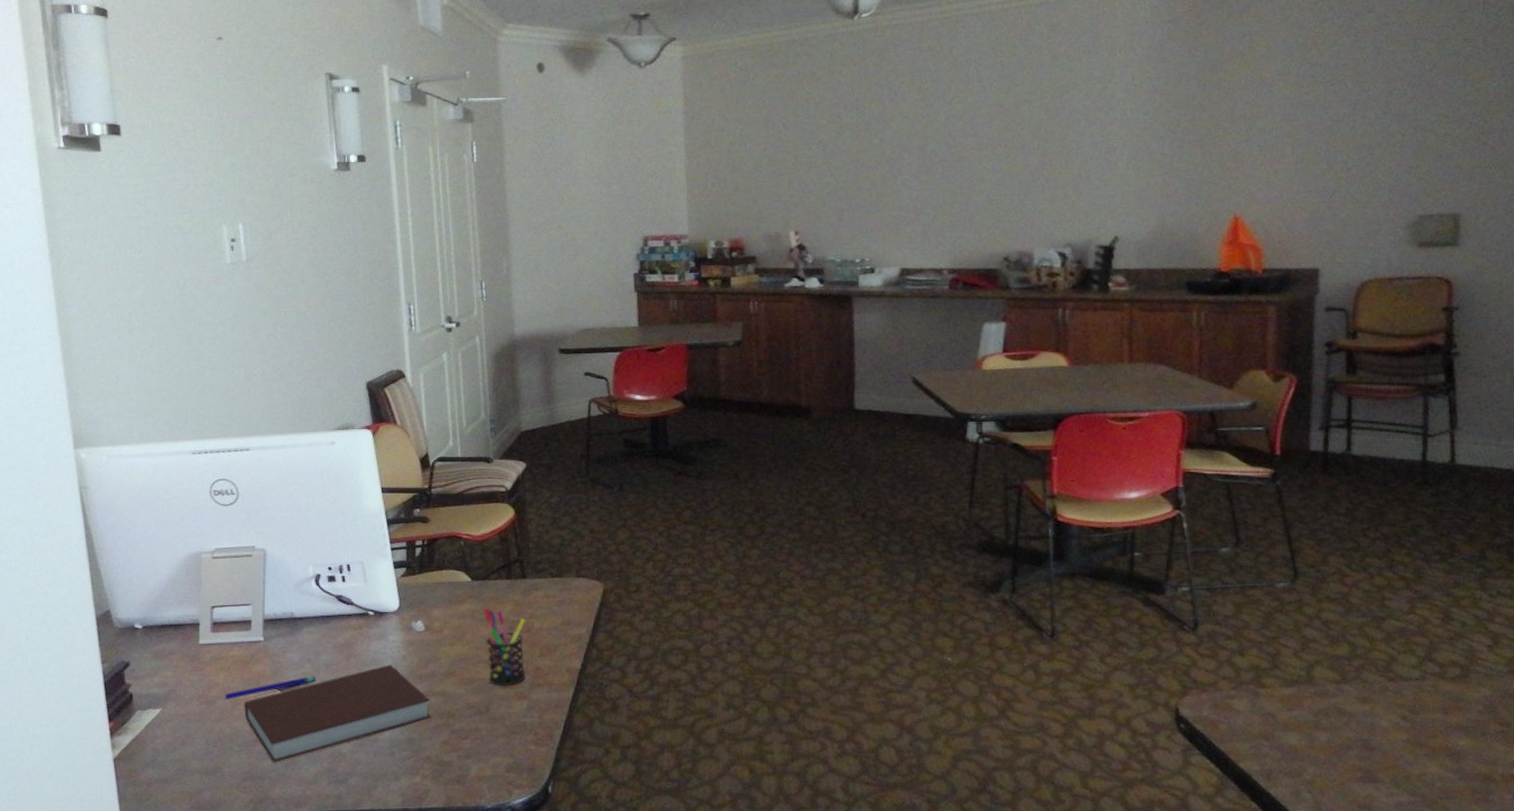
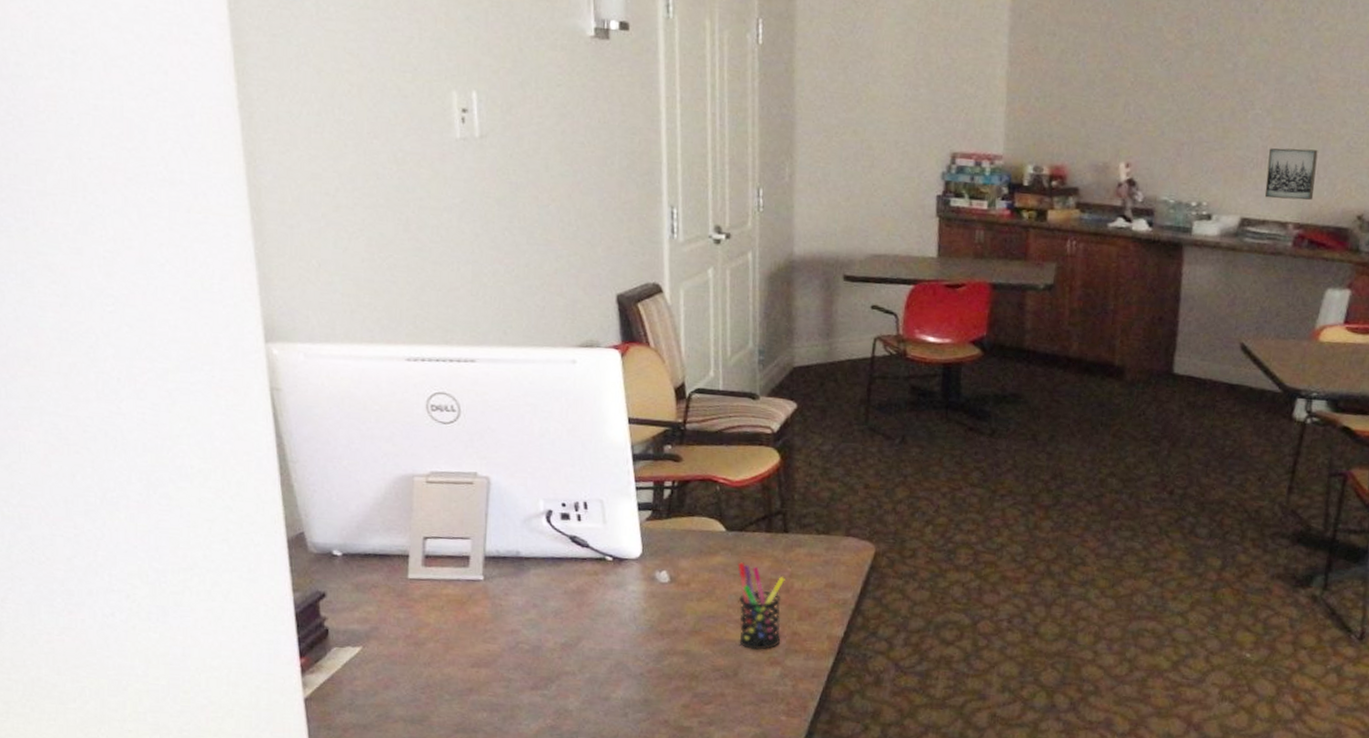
pen: present [224,676,316,700] -> none [435,623,542,643]
notebook: present [244,664,431,763] -> none [458,616,671,716]
wall art: none [919,205,963,250] -> present [1264,148,1318,201]

